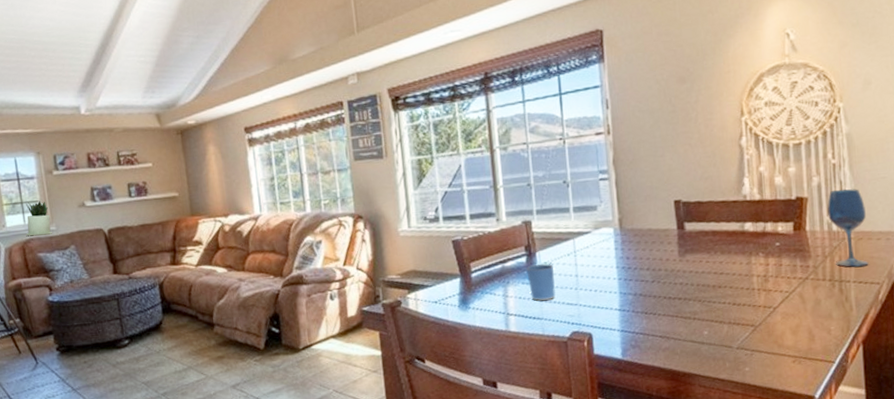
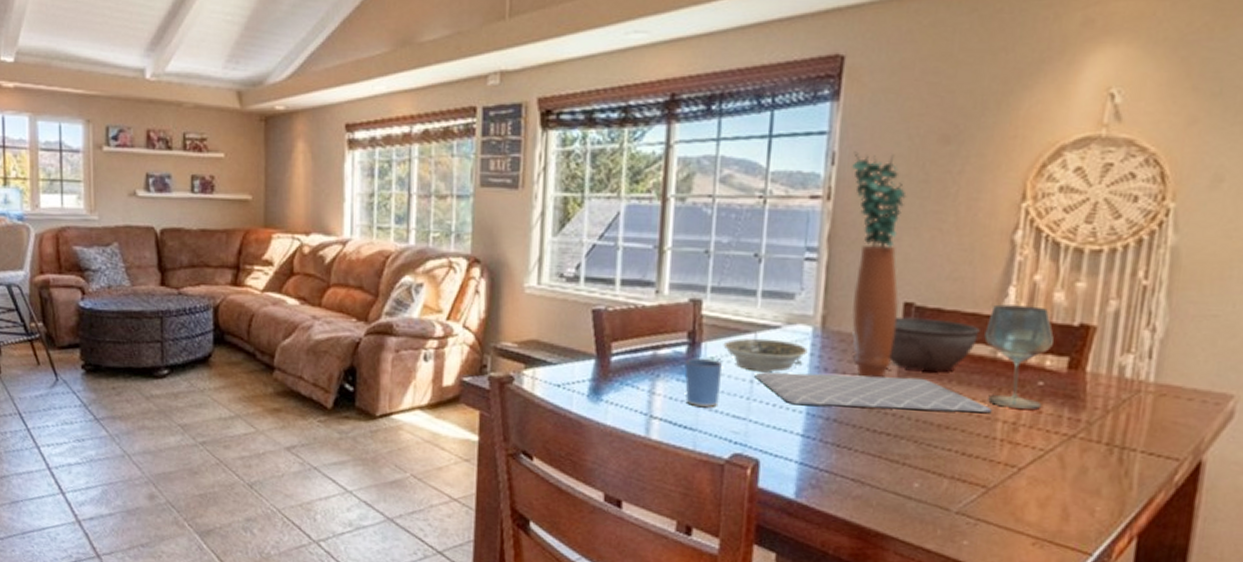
planter: present [25,200,53,237] -> none [62,180,95,226]
bowl: none [552,242,613,268] -> present [723,338,808,372]
placemat: none [578,253,748,288] -> present [754,372,992,414]
vase: none [620,95,673,260] -> present [852,151,907,379]
bowl: none [669,208,730,248] -> present [889,316,980,372]
wine glass: none [733,189,781,265] -> present [984,304,1054,410]
wineglass: present [827,189,869,267] -> none [1120,322,1180,433]

